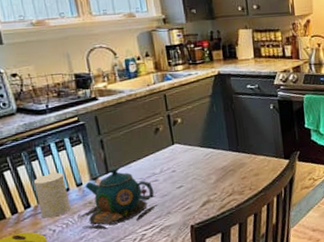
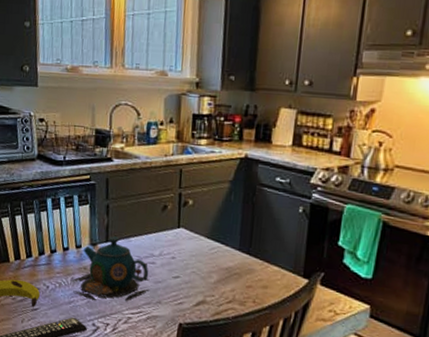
cup: present [33,172,71,218] -> none [38,227,67,274]

